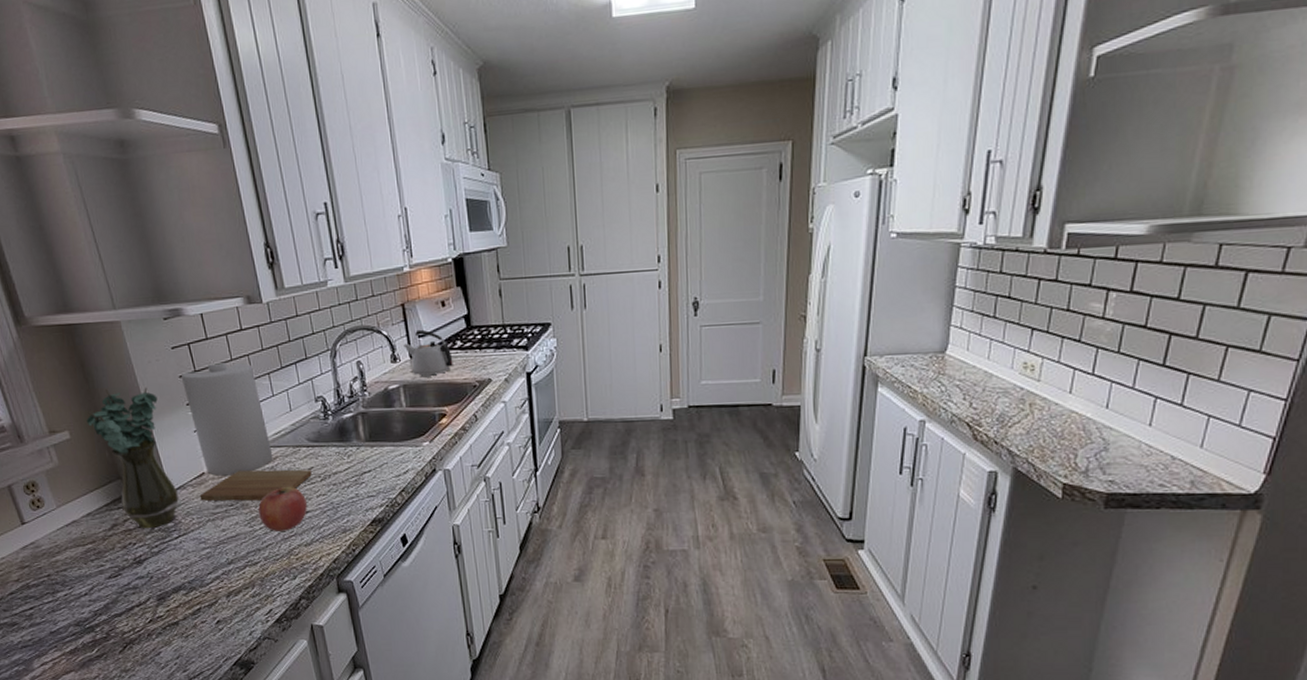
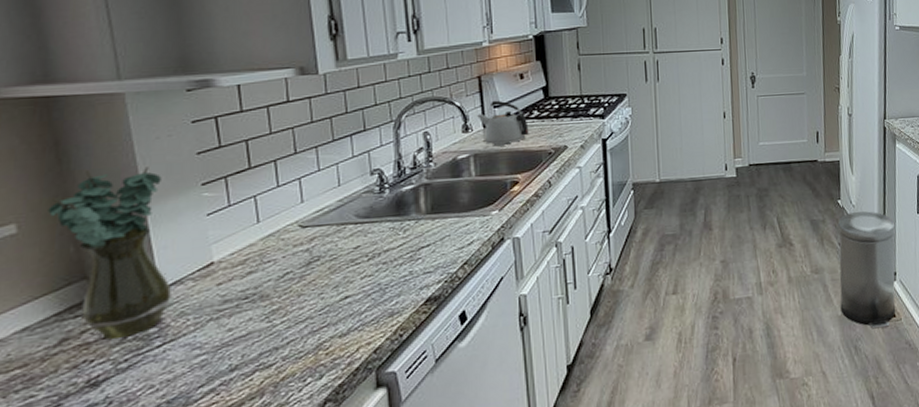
paper towel holder: present [180,362,273,476] -> none [199,135,310,265]
cutting board: present [199,469,312,501] -> none [202,249,357,297]
fruit: present [258,486,307,531] -> none [282,269,347,324]
pedal bin: none [791,467,869,599] -> present [838,211,896,329]

